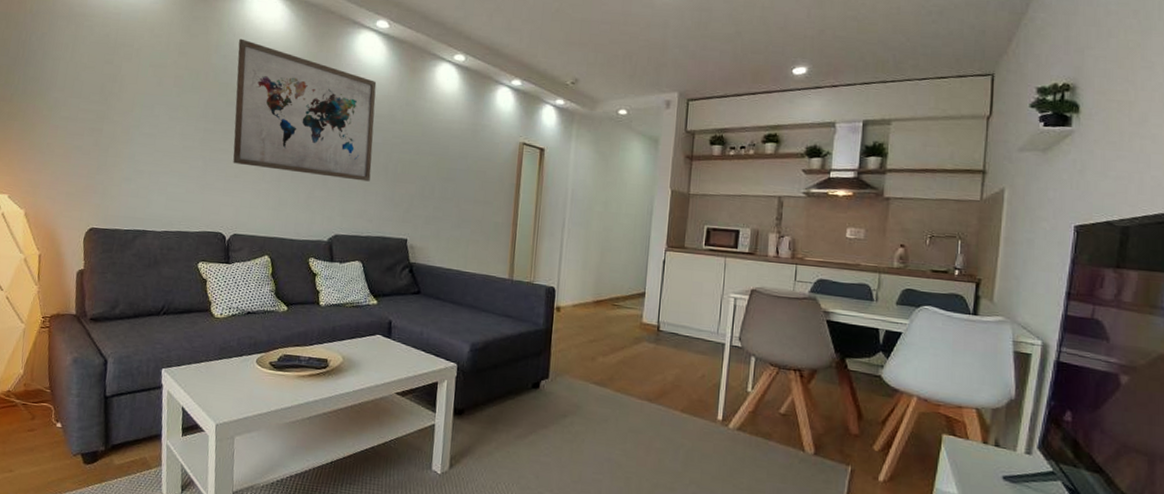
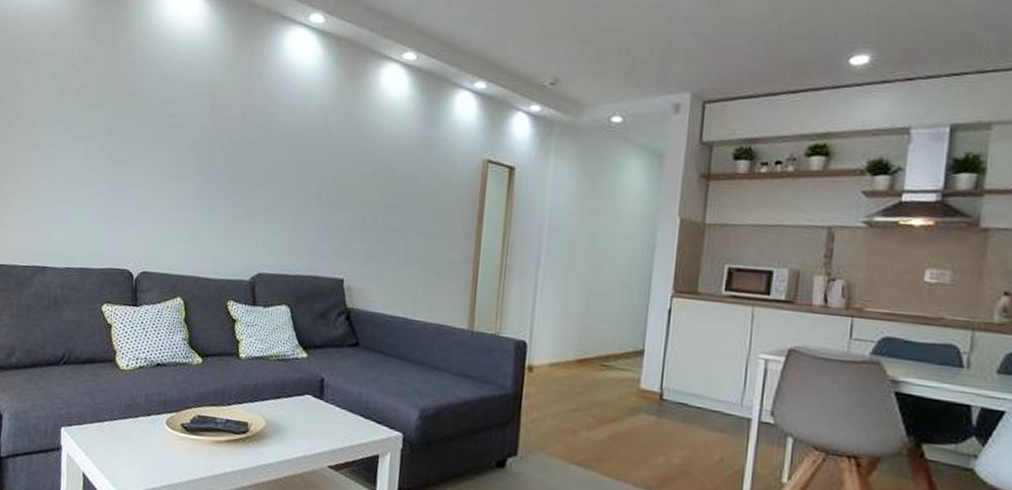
wall art: present [233,38,377,182] -> none [142,41,309,209]

